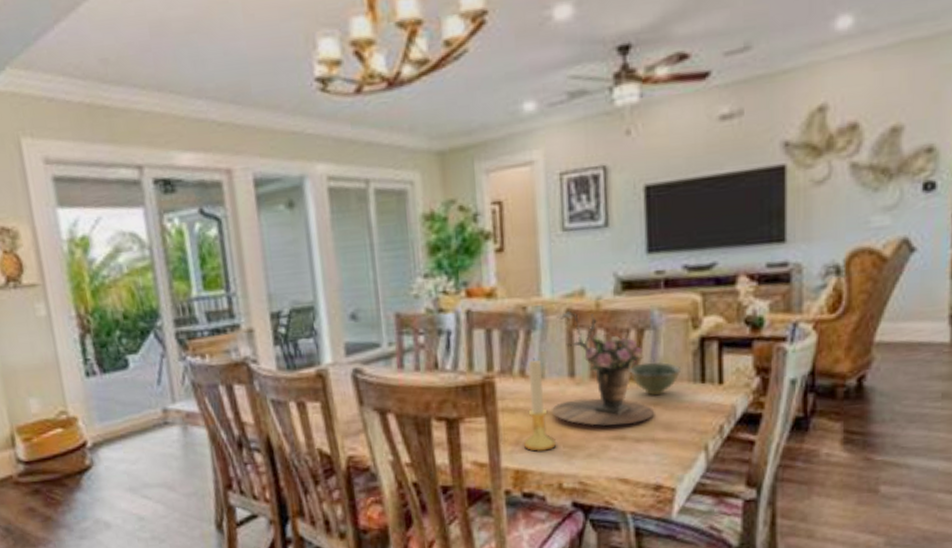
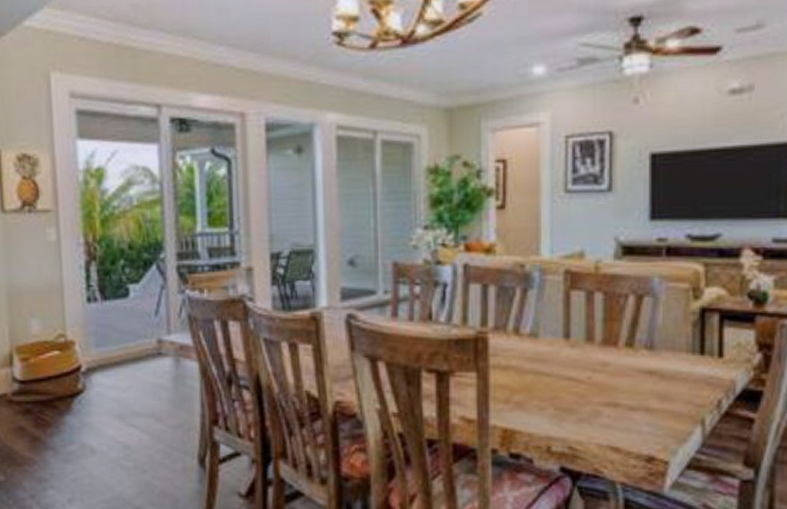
candle holder: present [524,358,557,452] -> none [514,317,548,411]
flower arrangement: present [551,310,655,426] -> none [543,271,651,392]
bowl: present [630,361,680,396] -> none [627,329,679,364]

